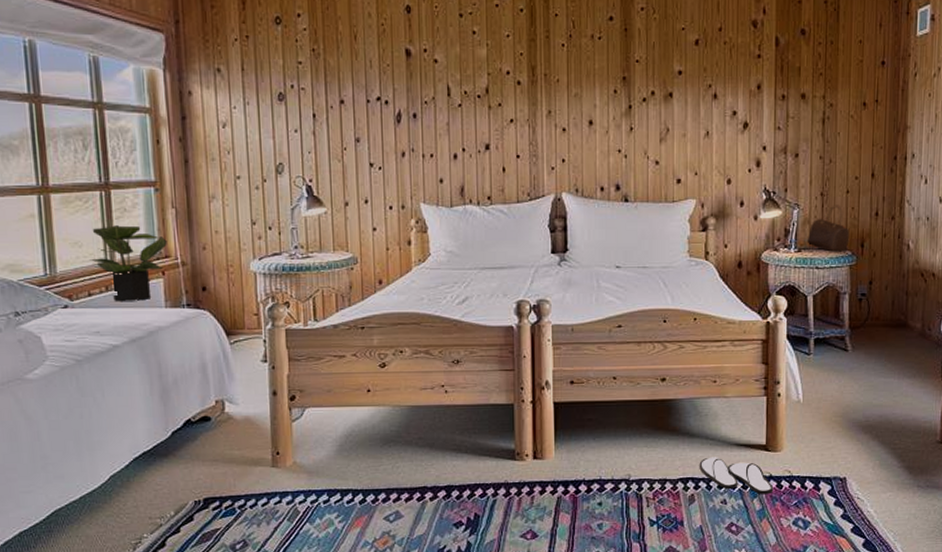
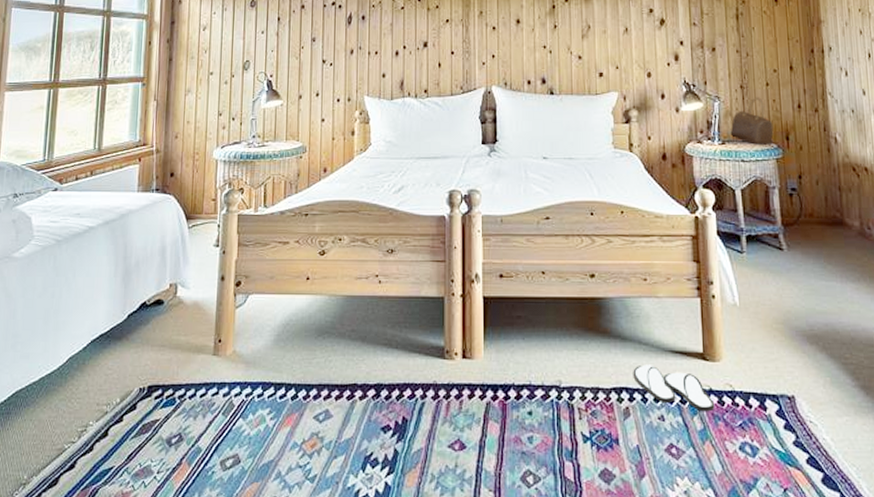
potted plant: present [90,225,167,302] -> none [81,116,146,186]

